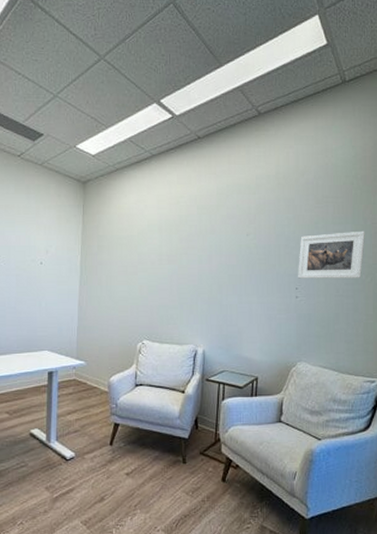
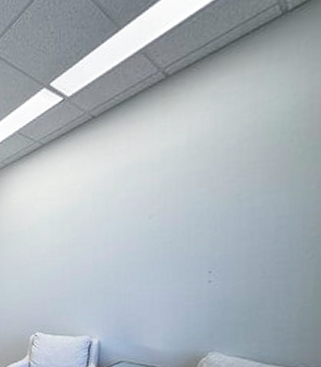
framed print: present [298,230,365,279] -> none [212,197,307,261]

